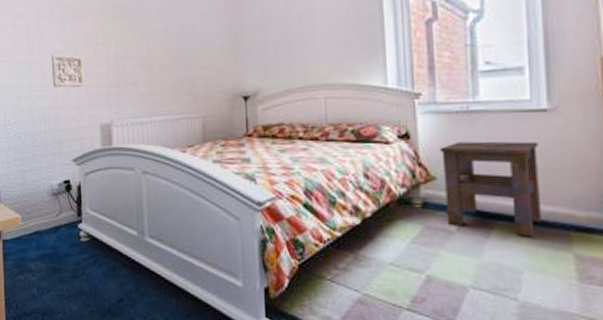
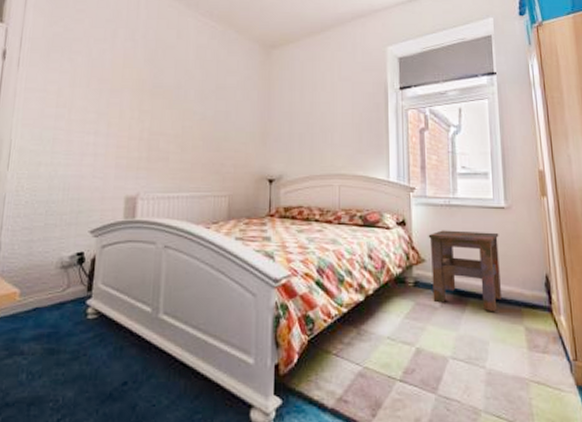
wall ornament: present [51,54,85,88] -> none [79,123,115,158]

